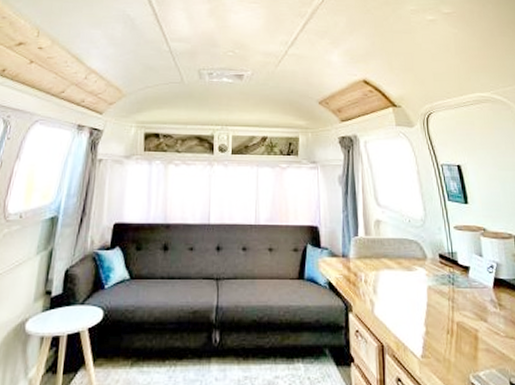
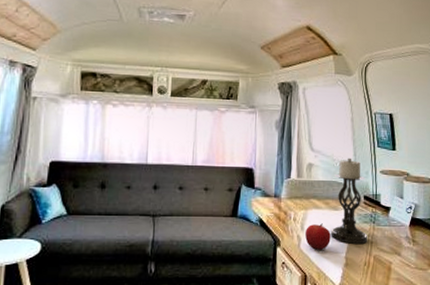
fruit: none [379,286,407,316] -> present [305,223,331,250]
candle holder: none [404,213,449,308] -> present [331,158,368,244]

